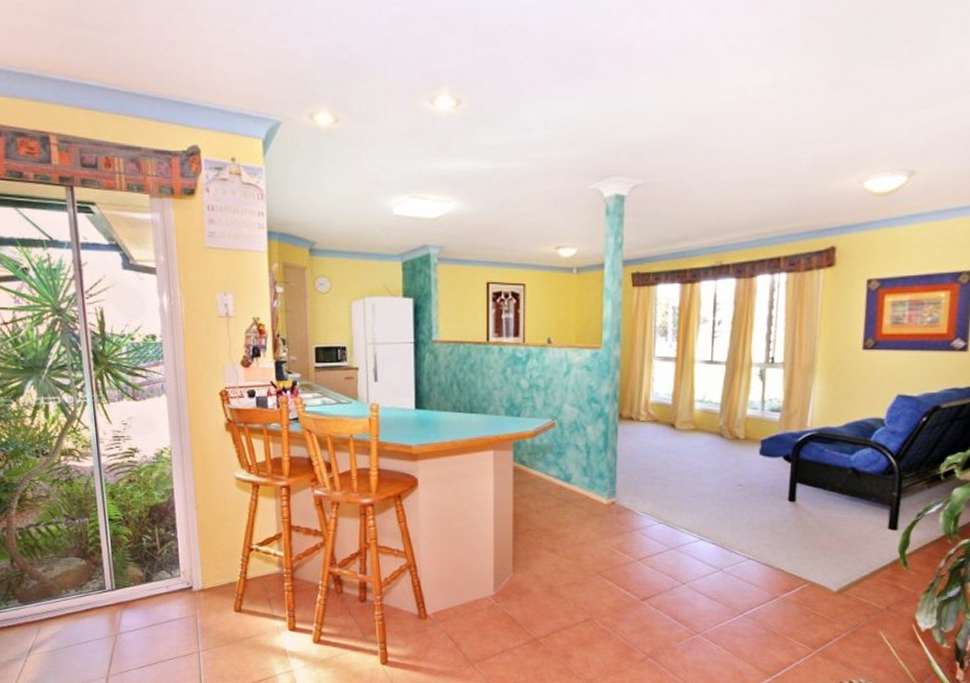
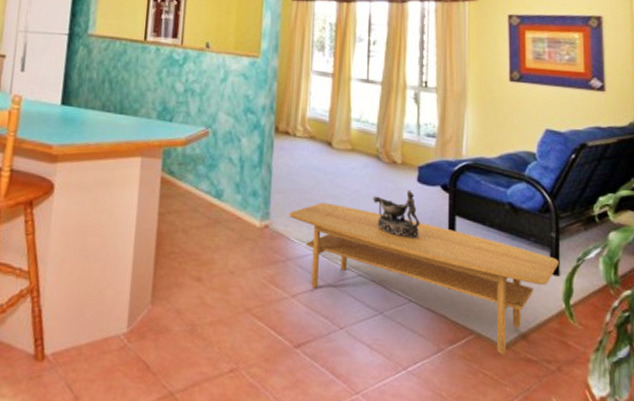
coffee table: none [634,479,898,599] -> present [289,202,559,355]
decorative bowl: none [715,462,761,506] -> present [373,189,421,239]

